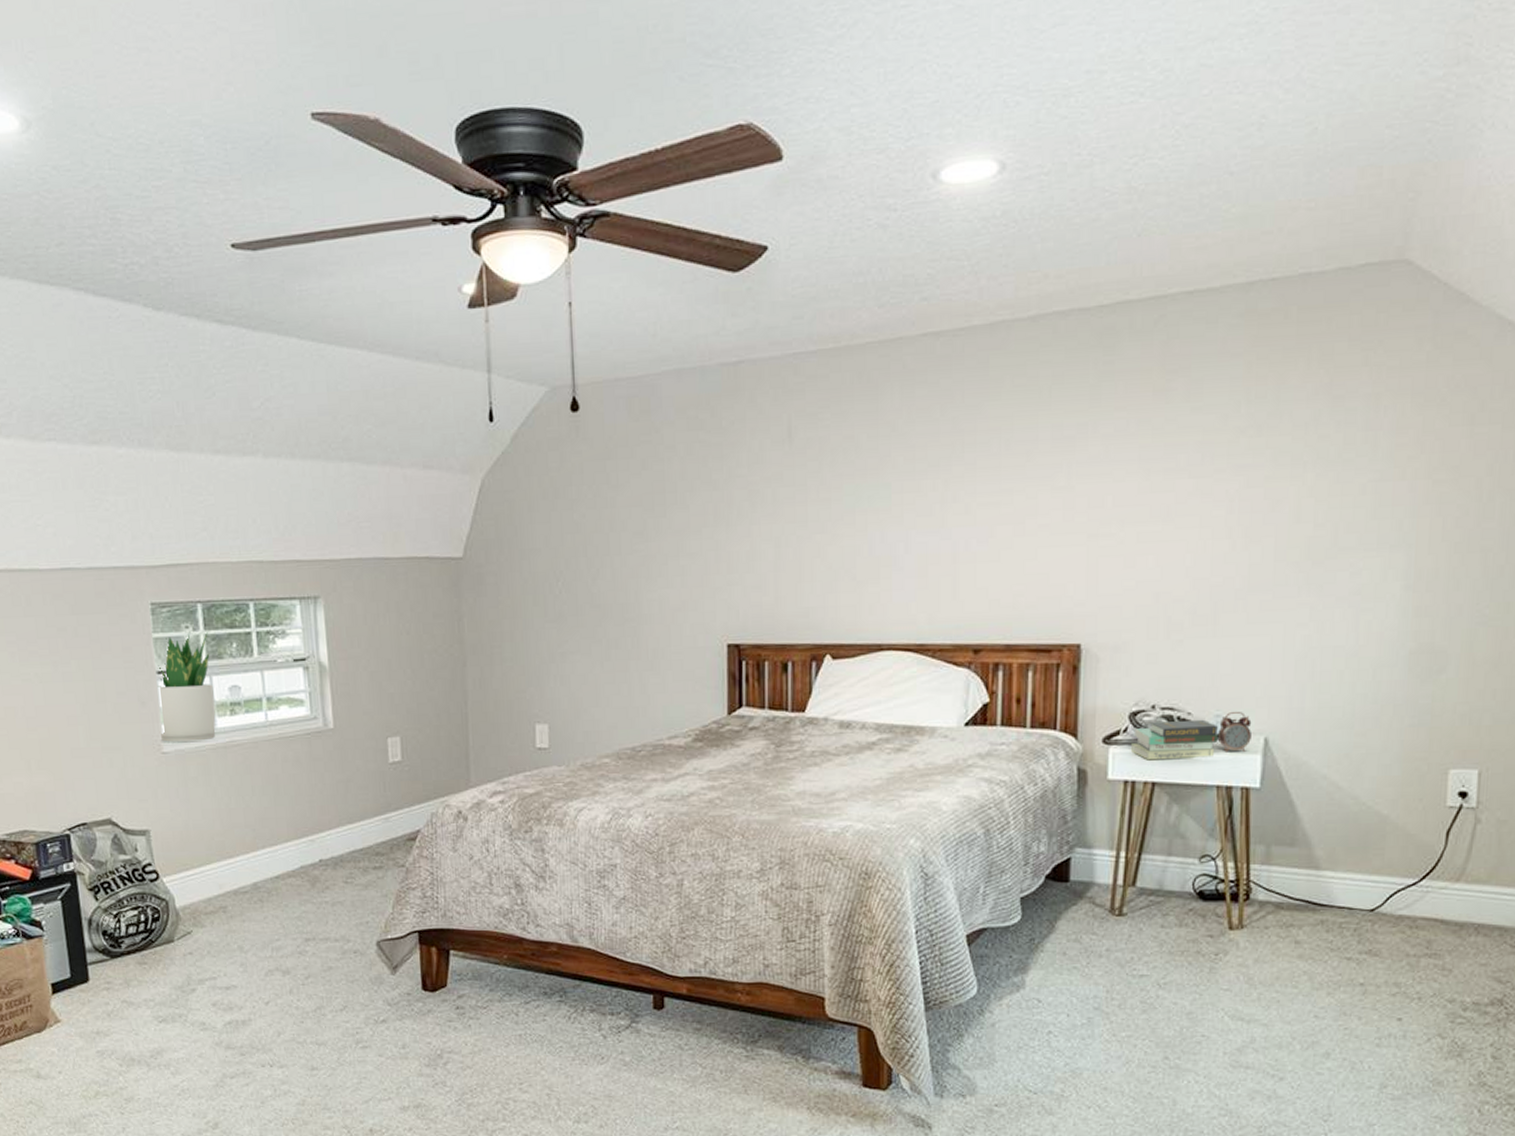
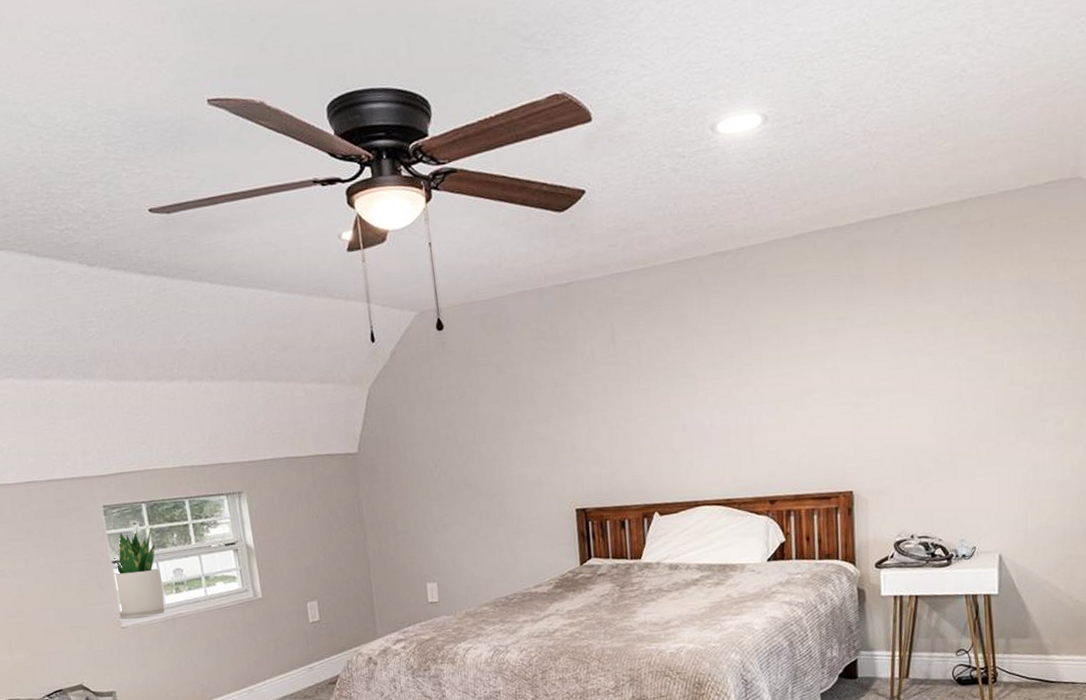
books: present [1130,719,1219,761] -> none [896,543,964,579]
alarm clock: present [1217,712,1252,752] -> none [963,536,989,568]

